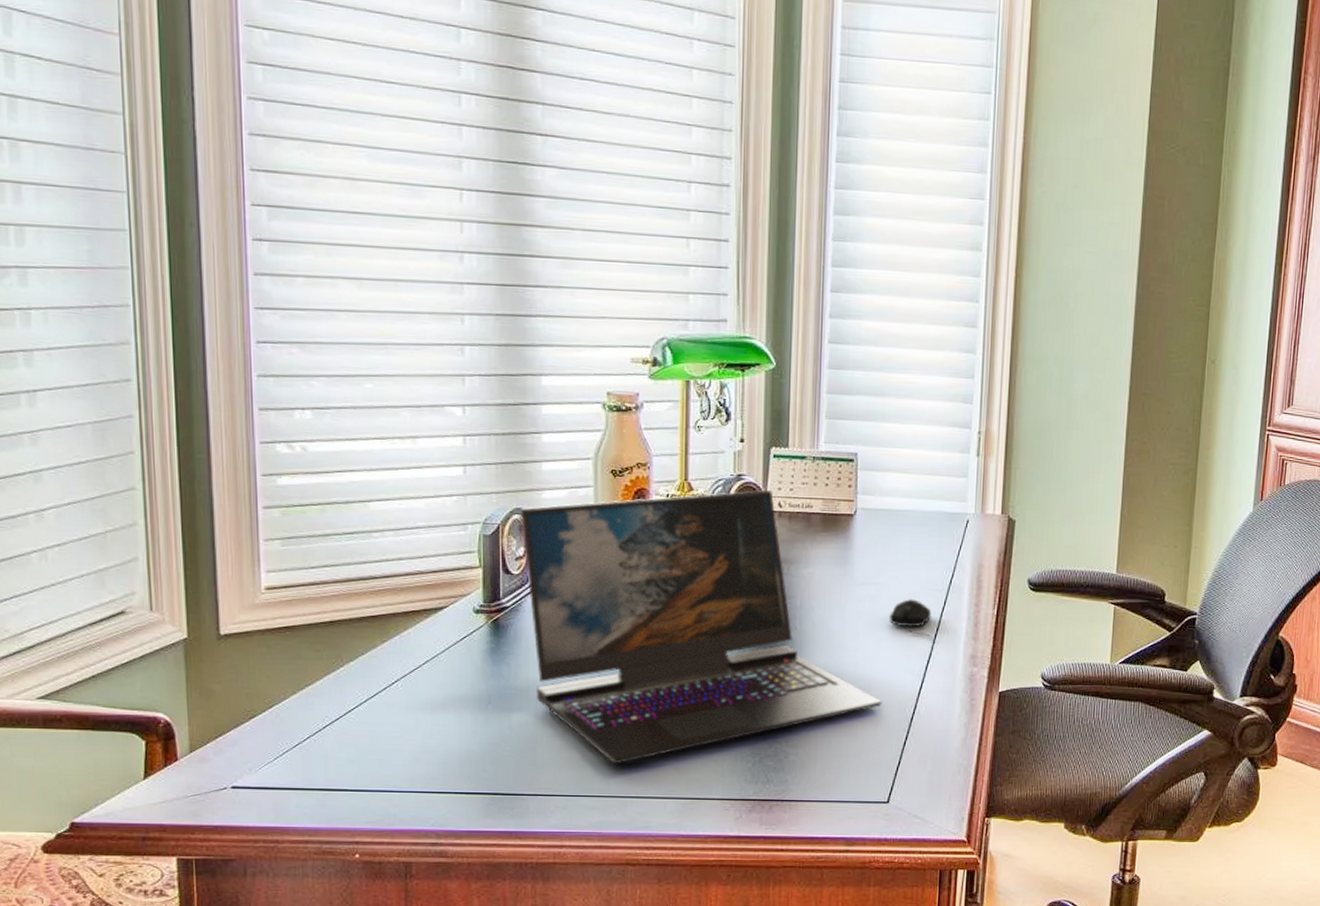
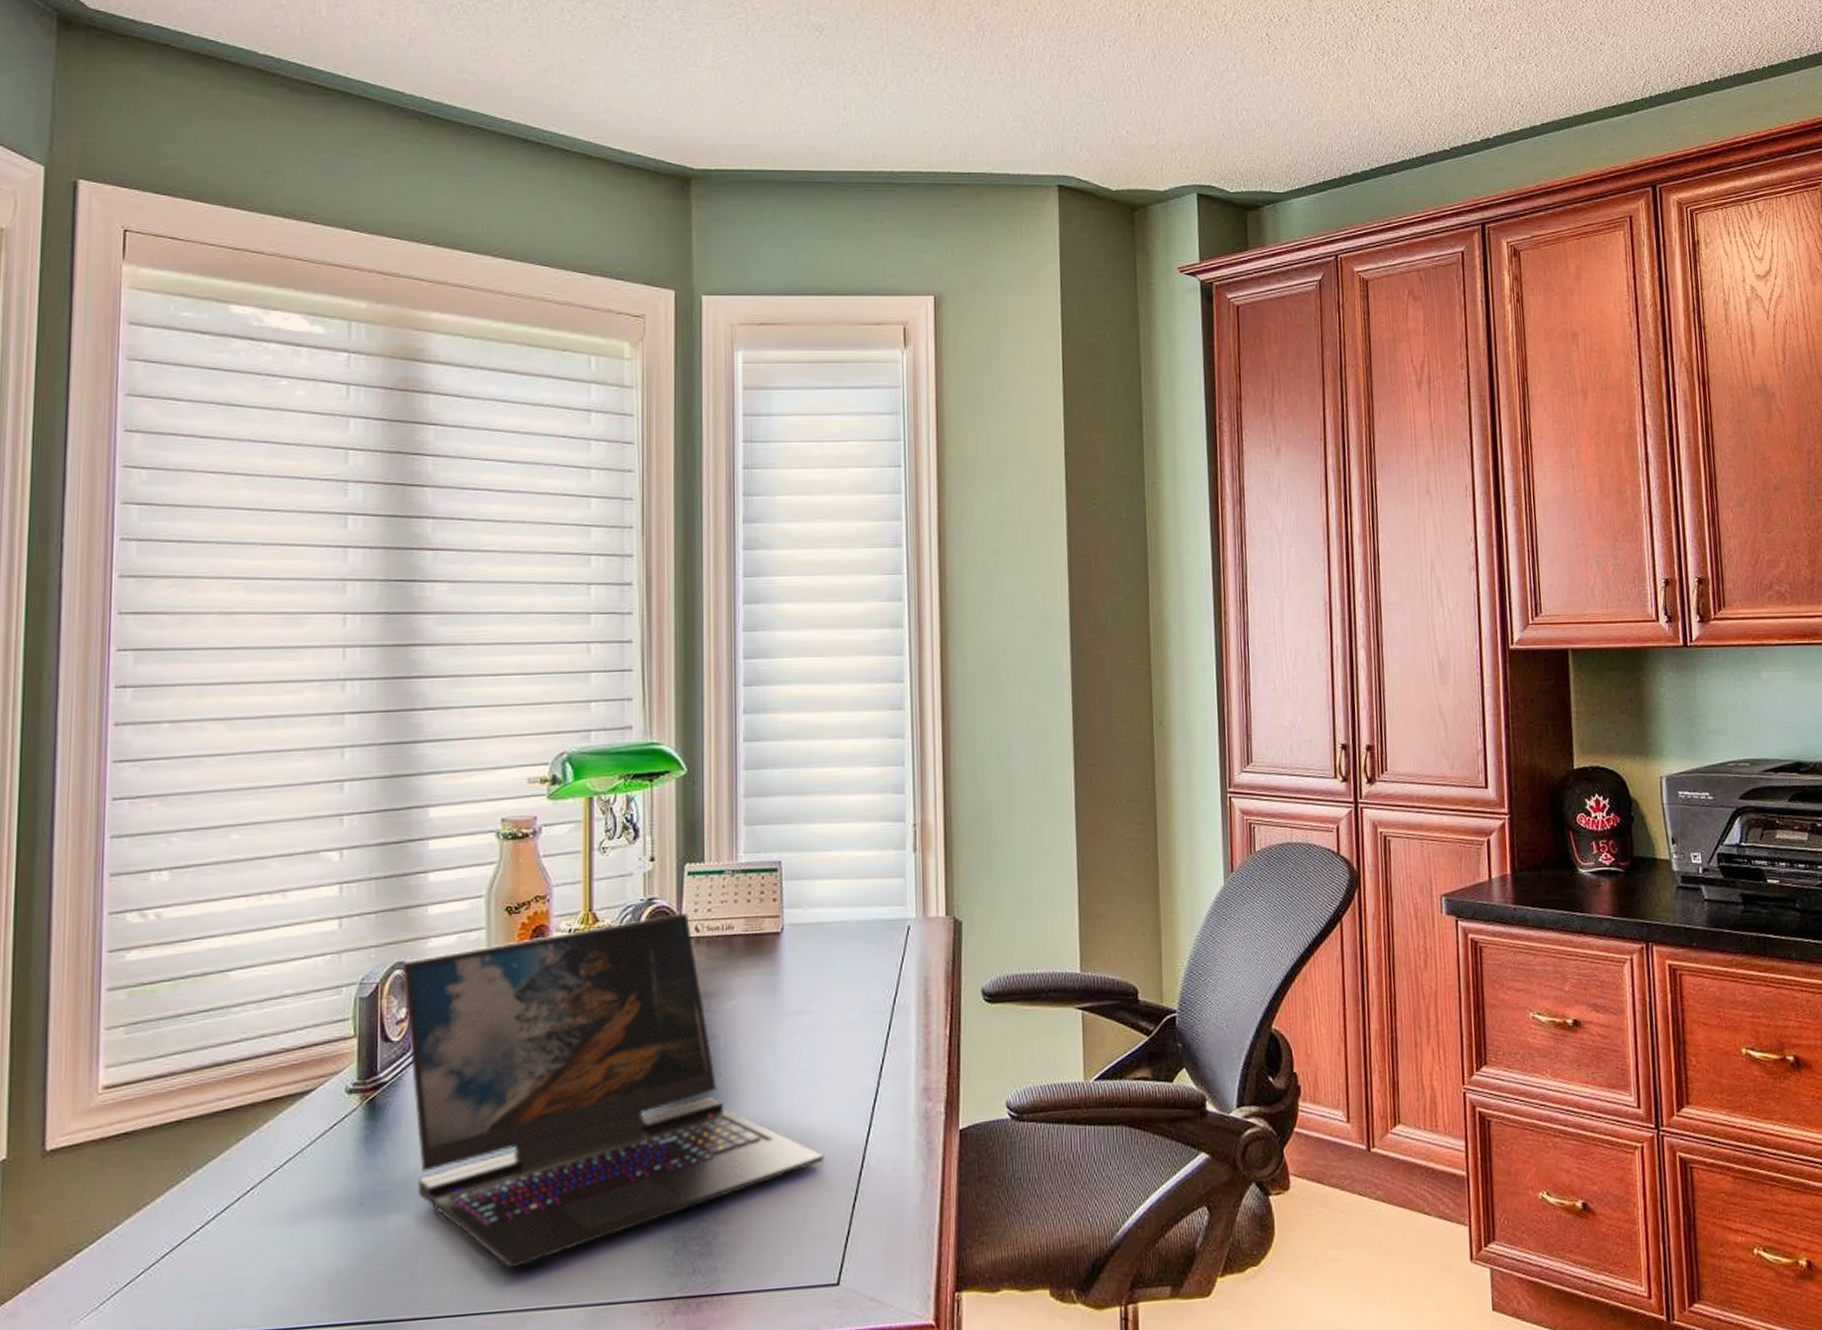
computer mouse: present [889,598,934,640] -> none [827,1025,879,1073]

